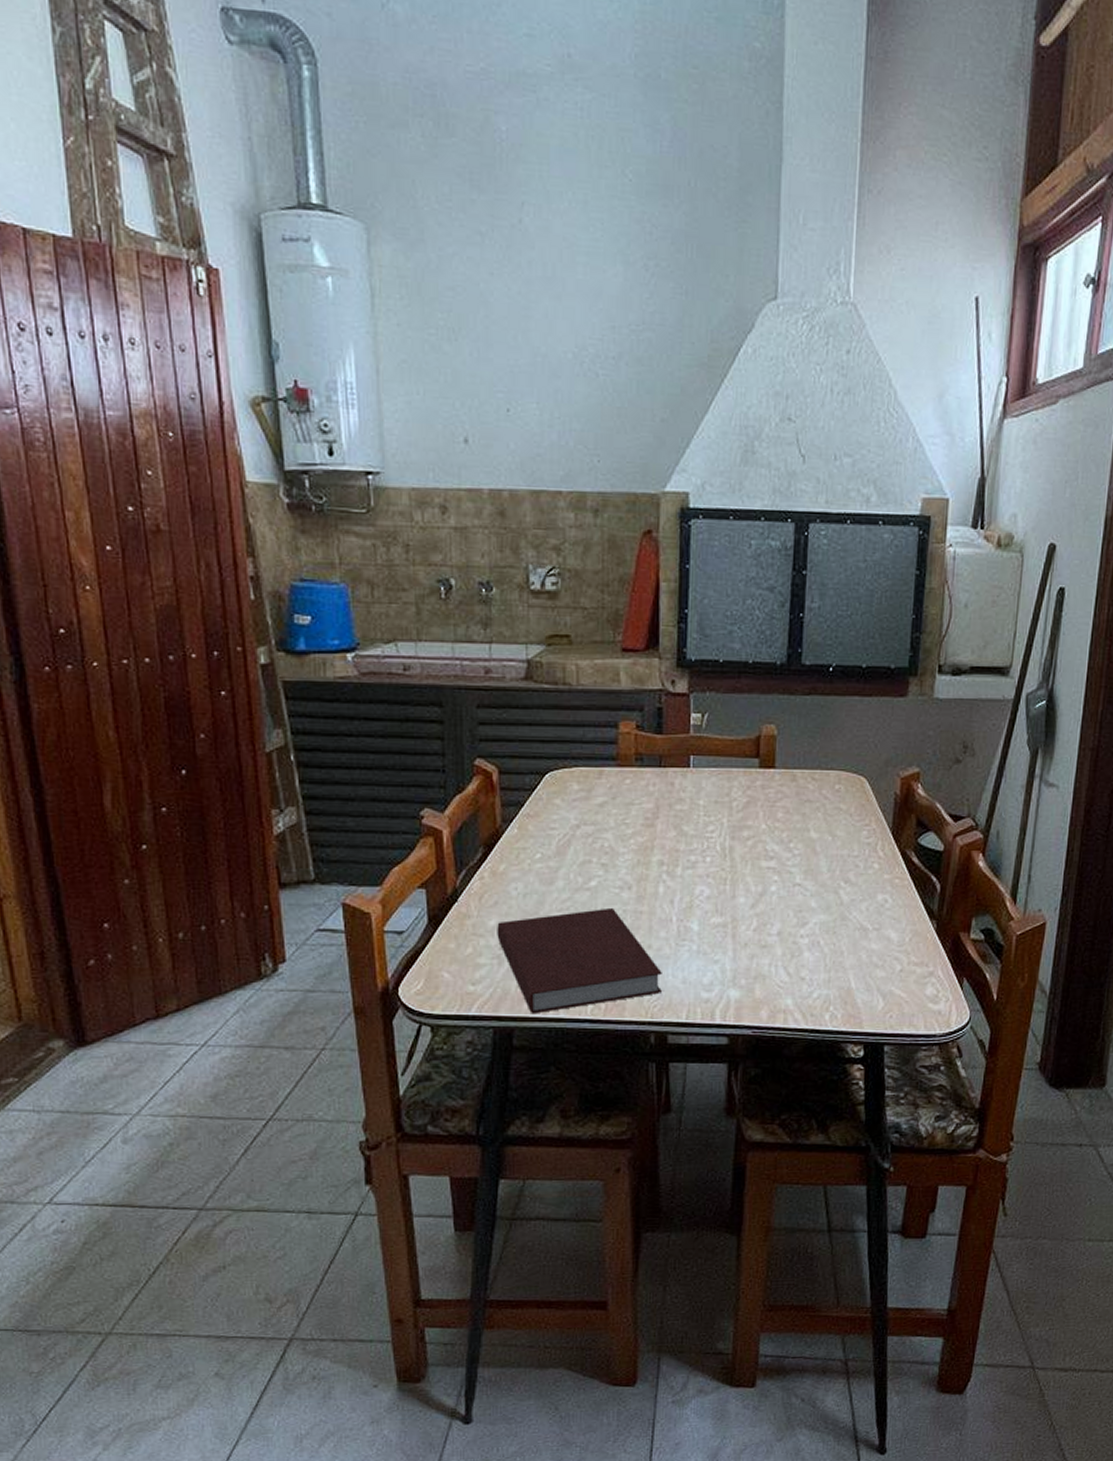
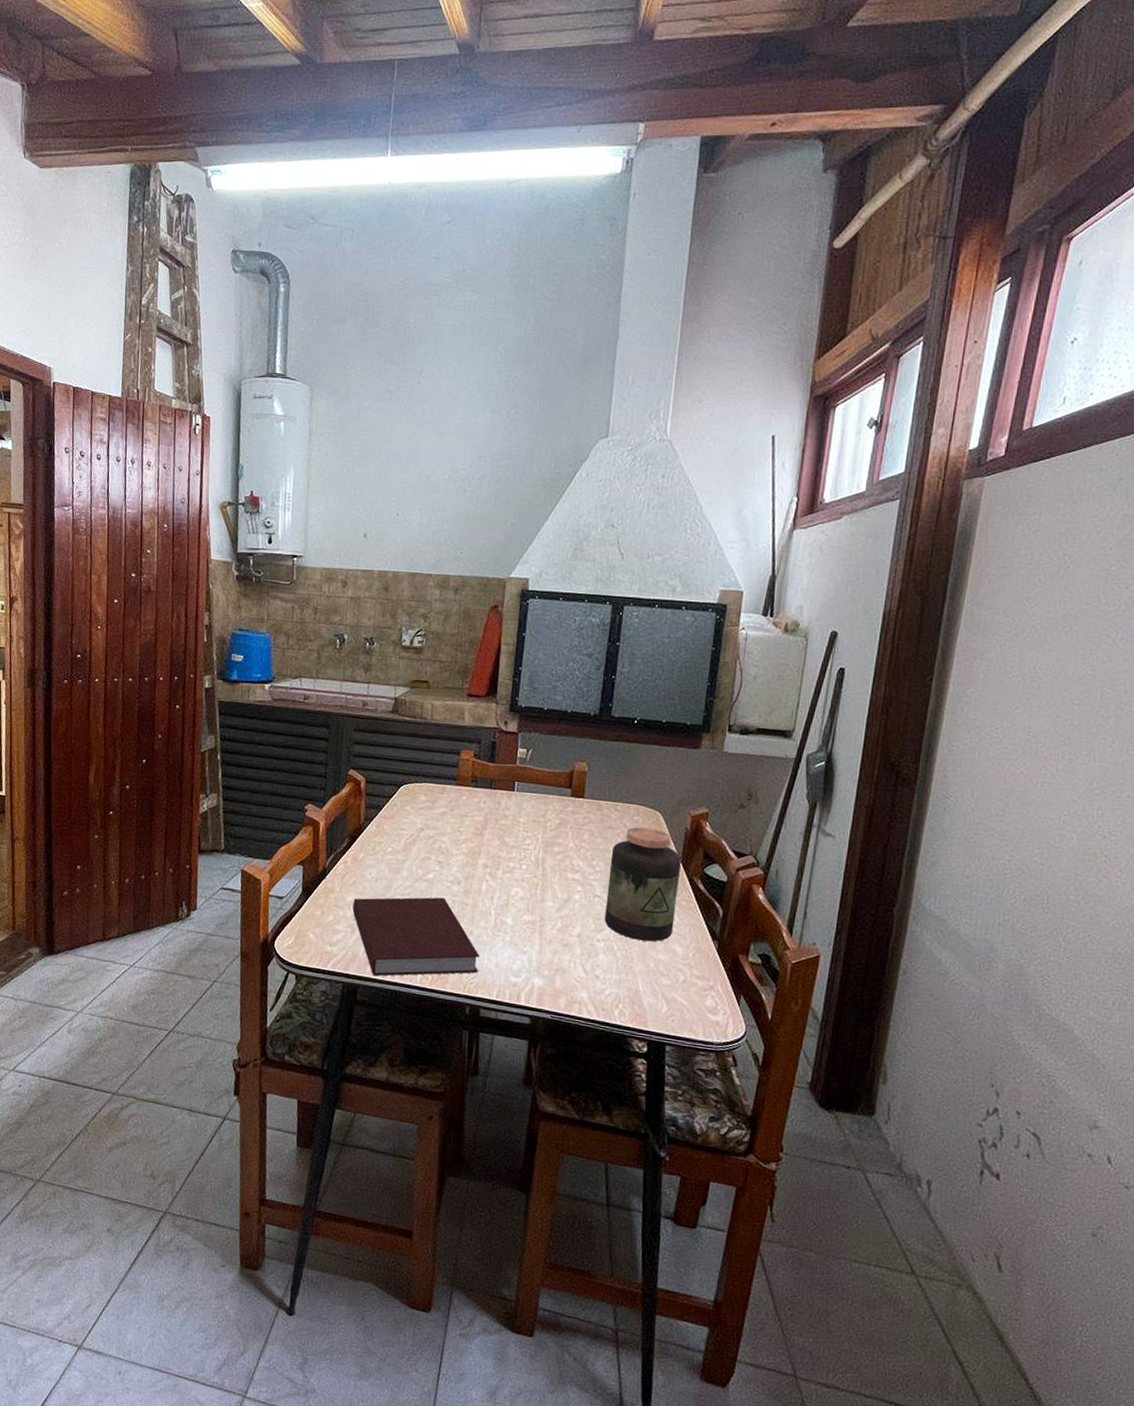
jar: none [807,797,893,930] -> present [604,826,682,942]

